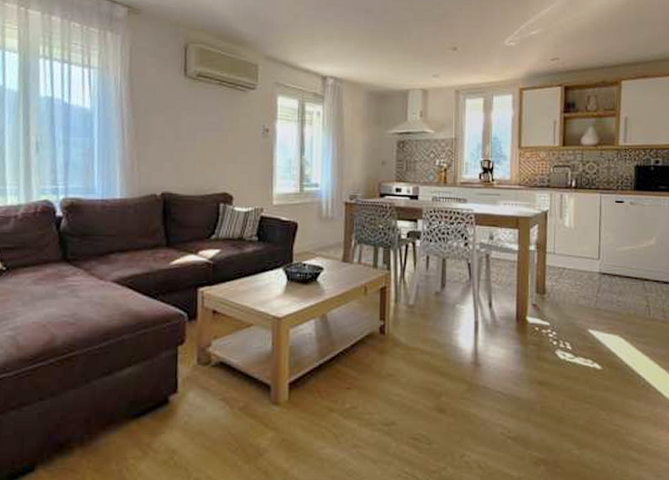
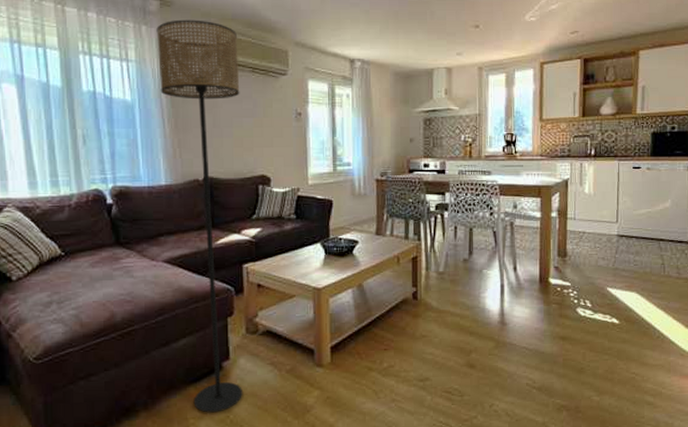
floor lamp: none [122,27,206,453] -> present [156,19,242,413]

